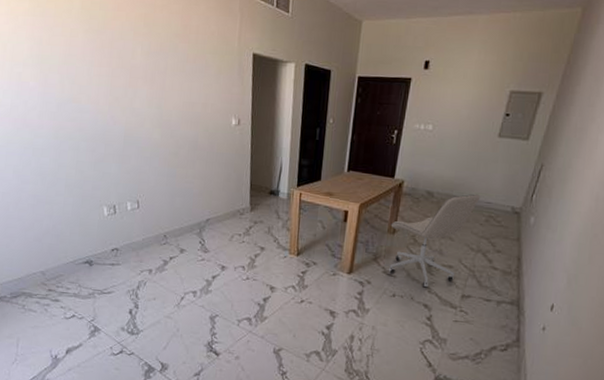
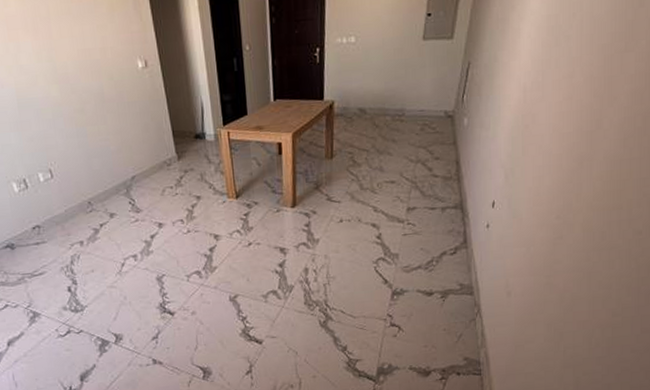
office chair: present [388,194,481,288] -> none [327,103,413,208]

